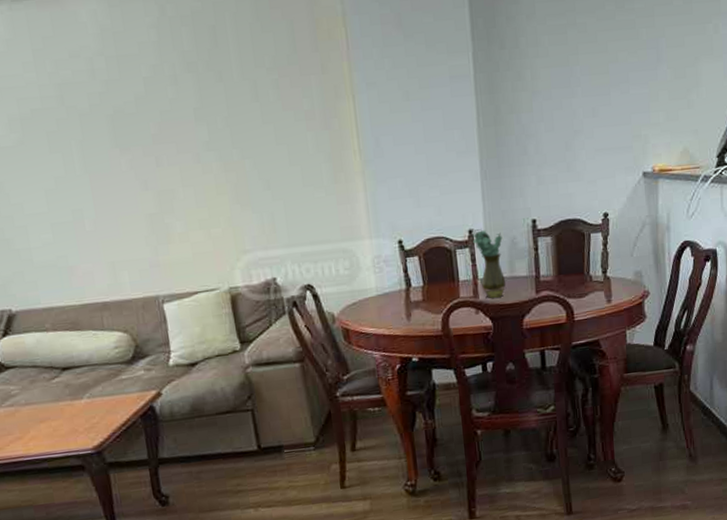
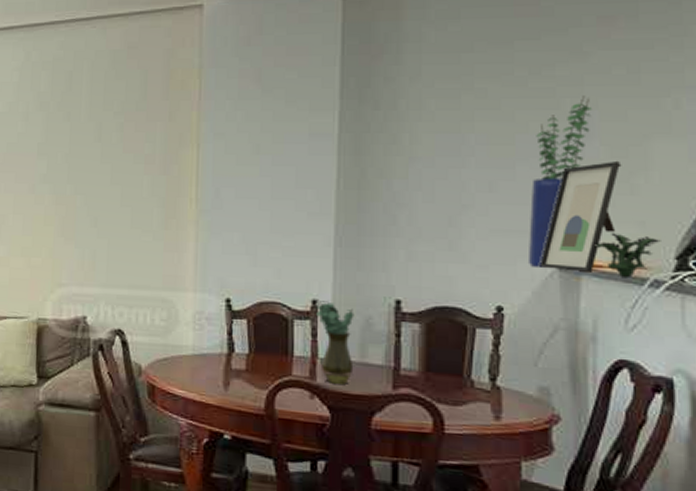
vase: none [622,25,661,178] -> present [527,95,592,269]
picture frame: none [631,80,682,177] -> present [540,160,622,272]
succulent plant: none [665,141,708,177] -> present [593,232,661,279]

